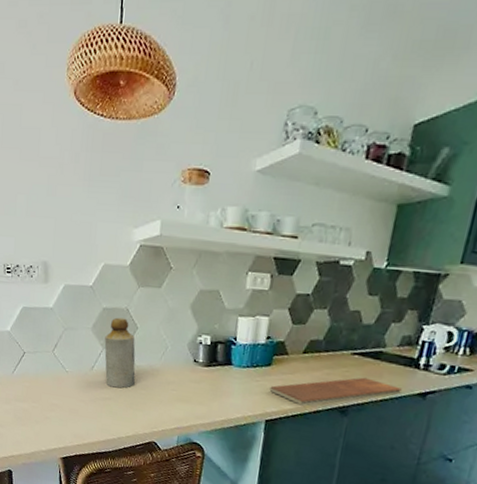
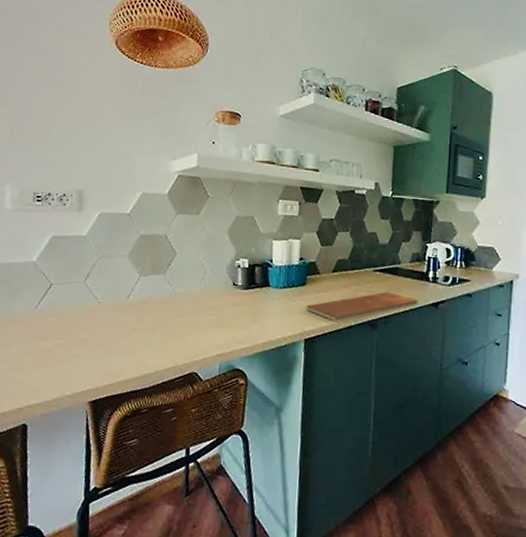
bottle: present [104,317,136,388] -> none [141,244,175,317]

